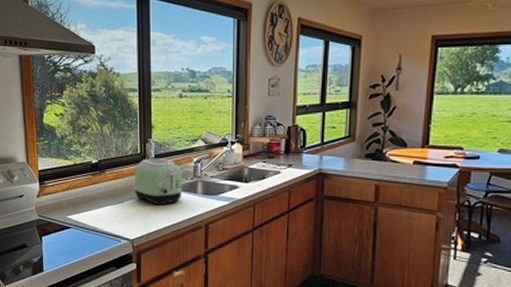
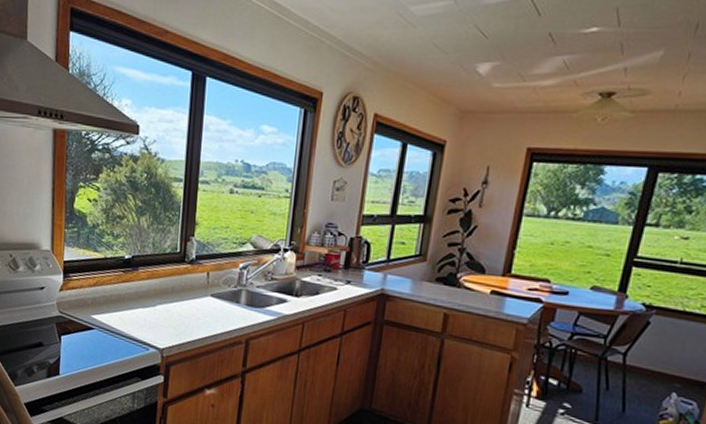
toaster: present [134,158,182,205] -> none [168,259,225,313]

